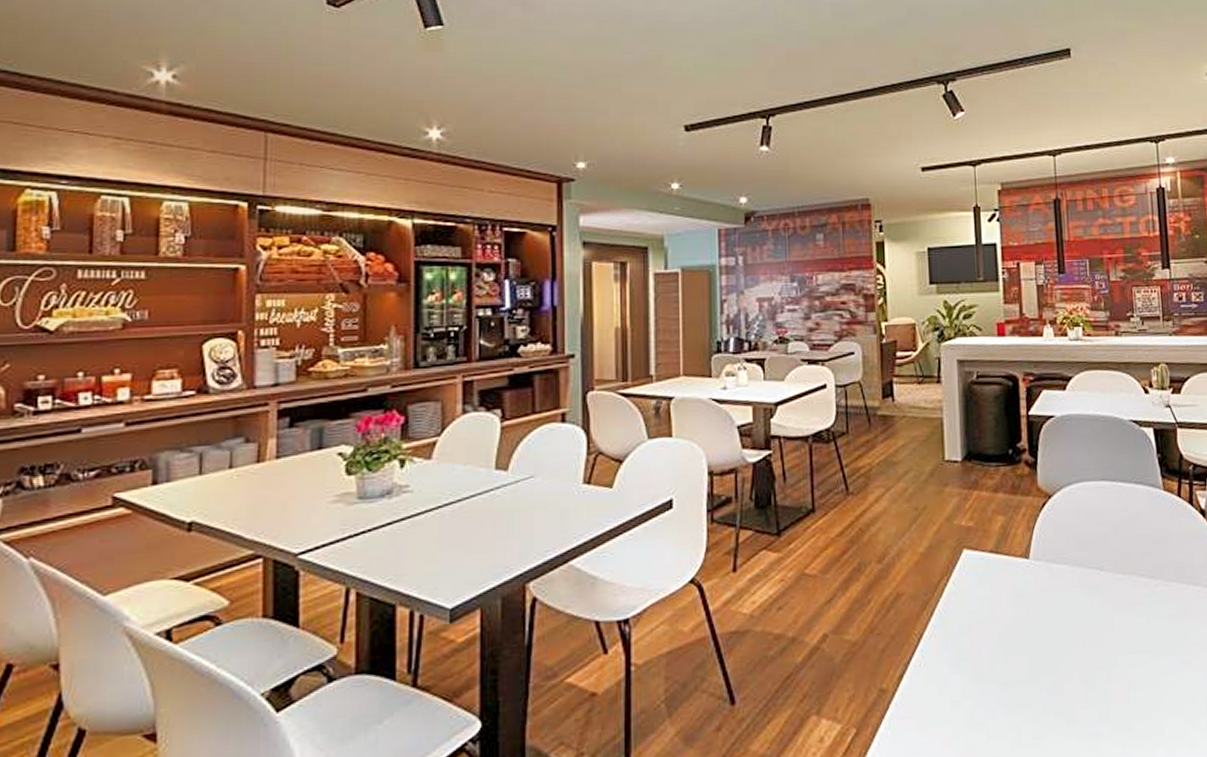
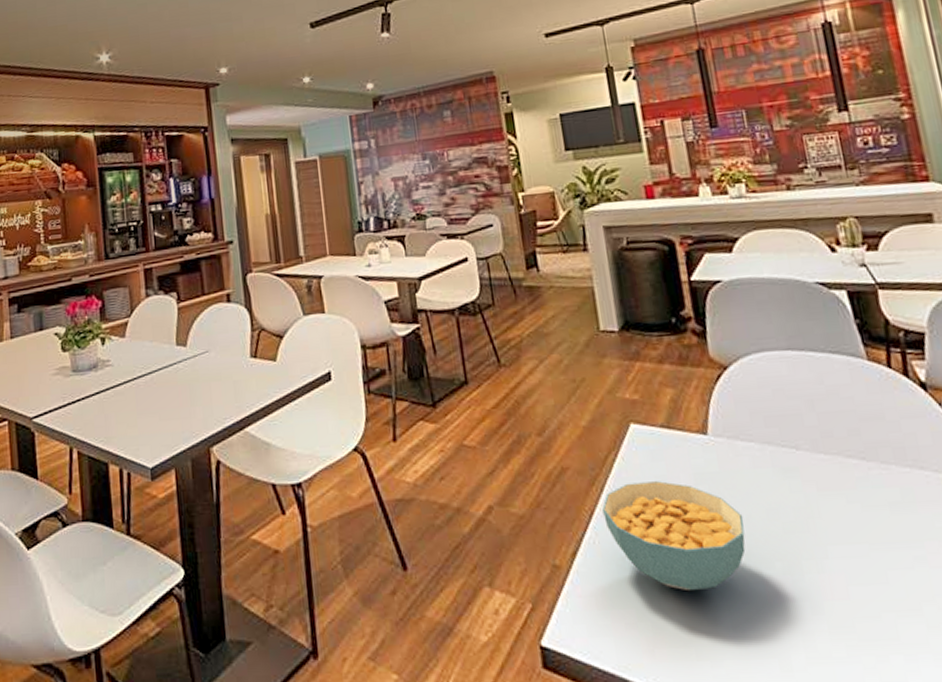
cereal bowl: none [931,603,1052,706] -> present [602,481,746,592]

